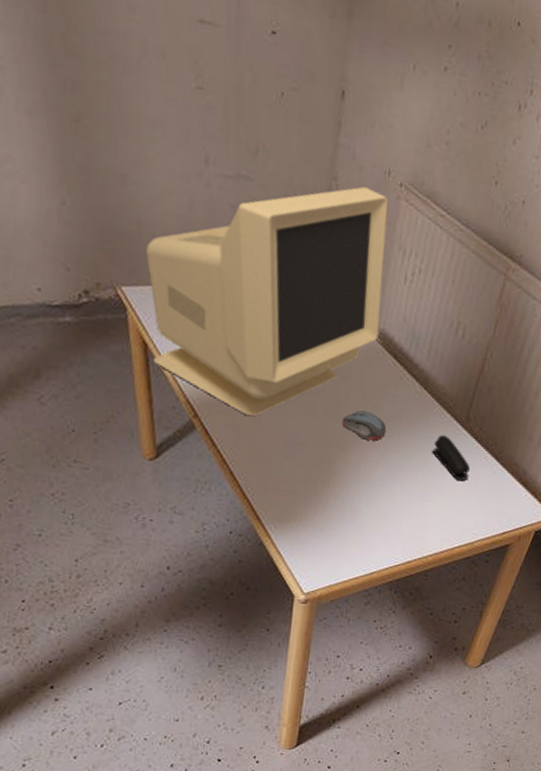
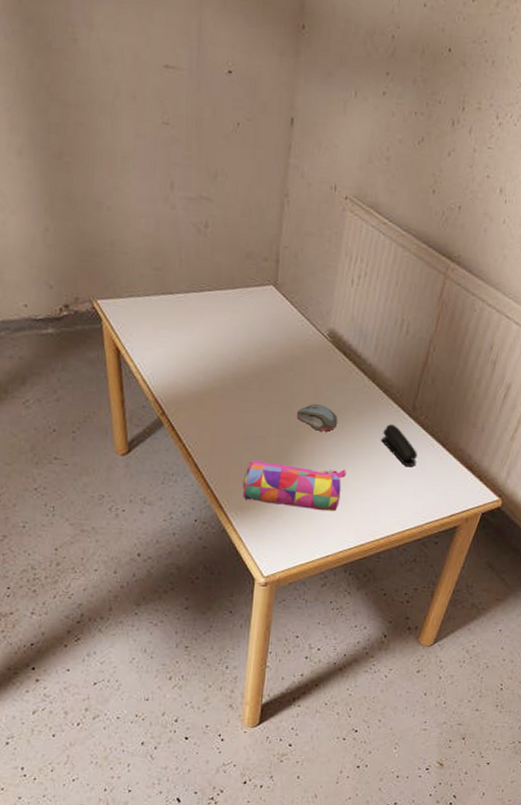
monitor: present [146,186,389,416] -> none [119,201,335,412]
pencil case: none [282,469,394,527] -> present [242,460,346,512]

